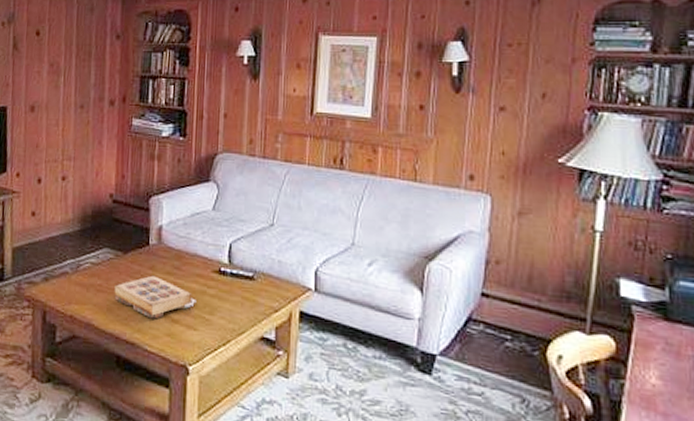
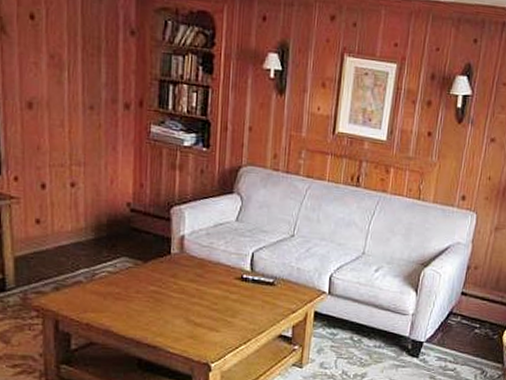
book: present [114,275,196,319] -> none [134,283,219,324]

